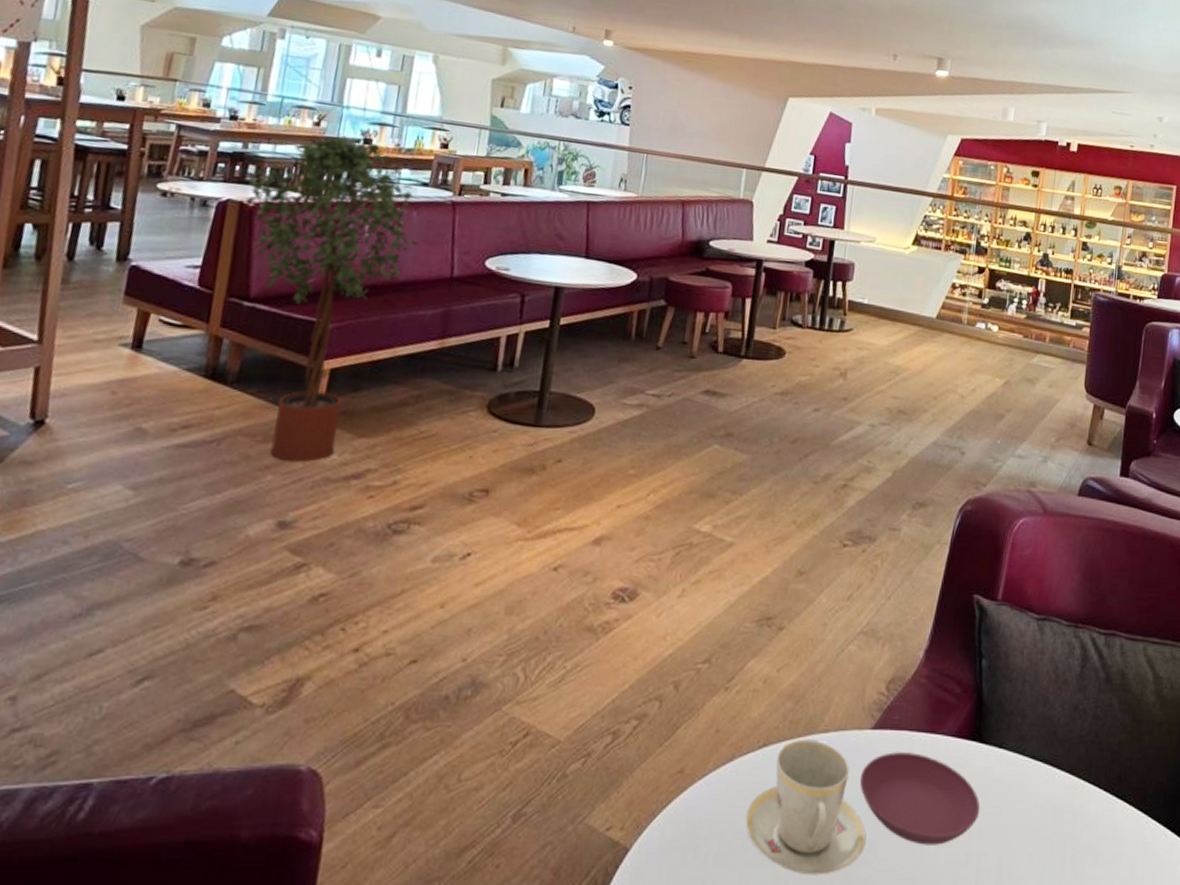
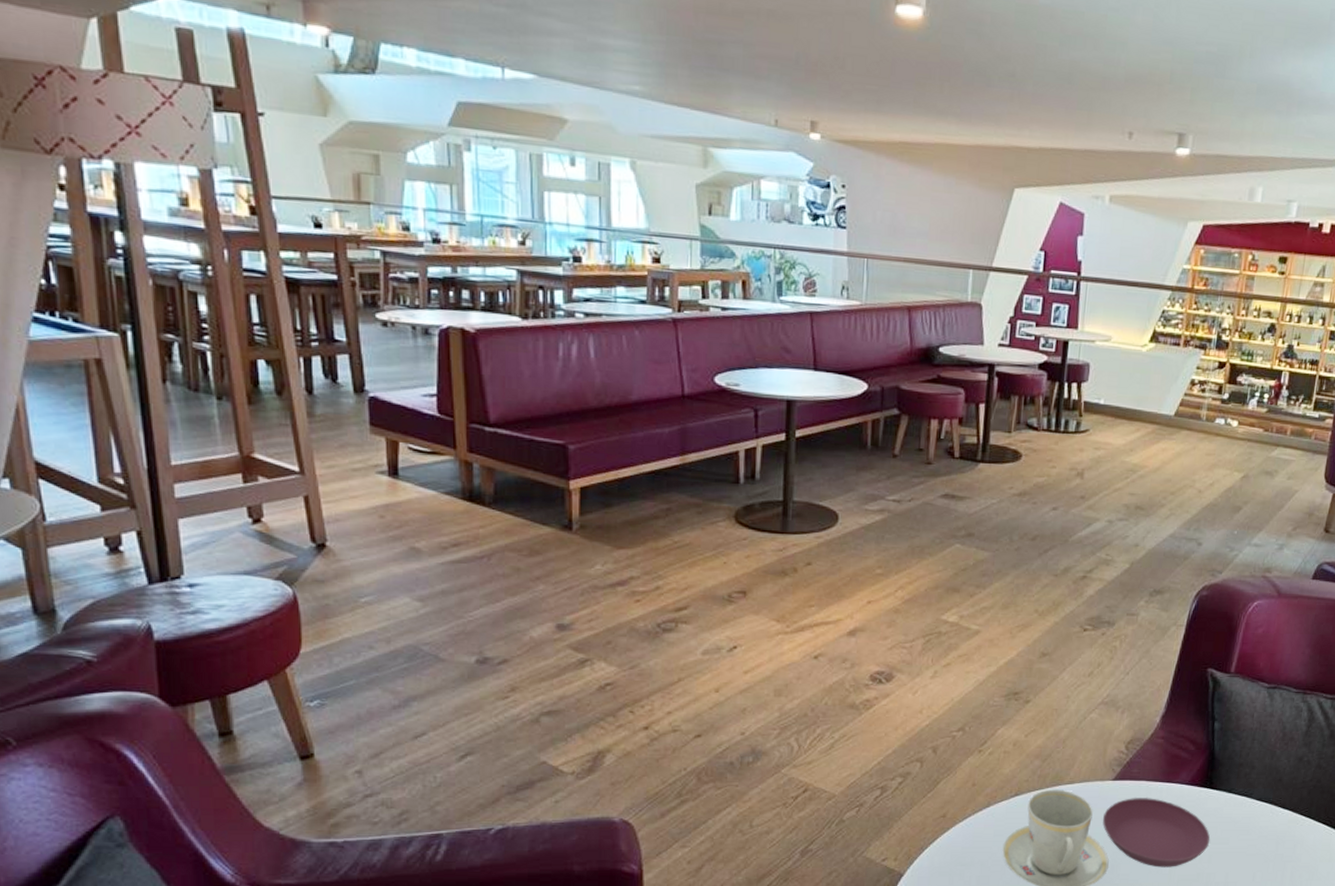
potted tree: present [244,135,420,462] -> none [461,254,647,573]

